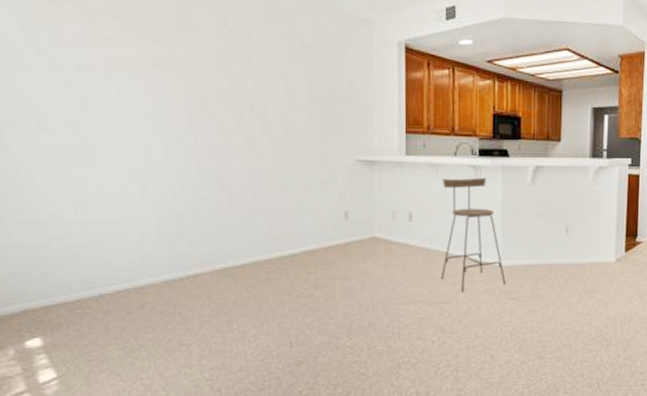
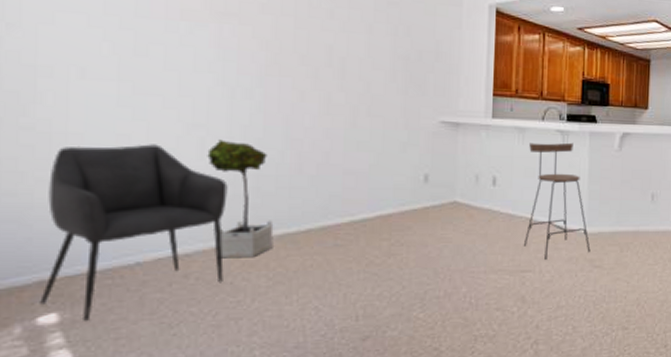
armchair: none [22,188,173,345] -> present [40,144,228,321]
potted tree: none [150,183,214,291] -> present [207,139,274,259]

